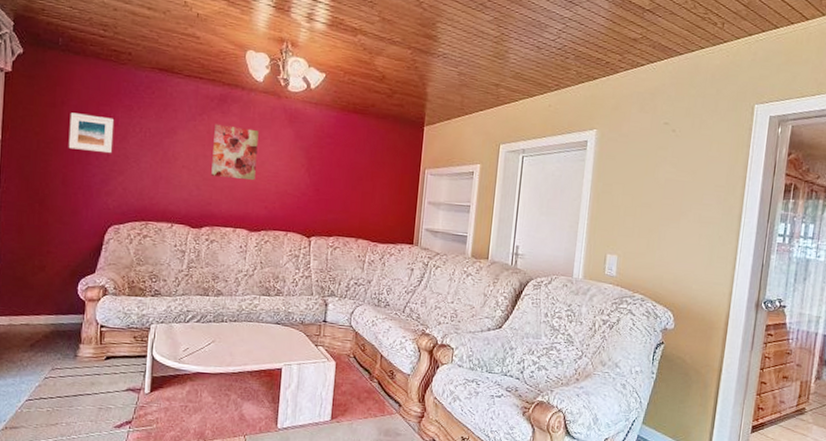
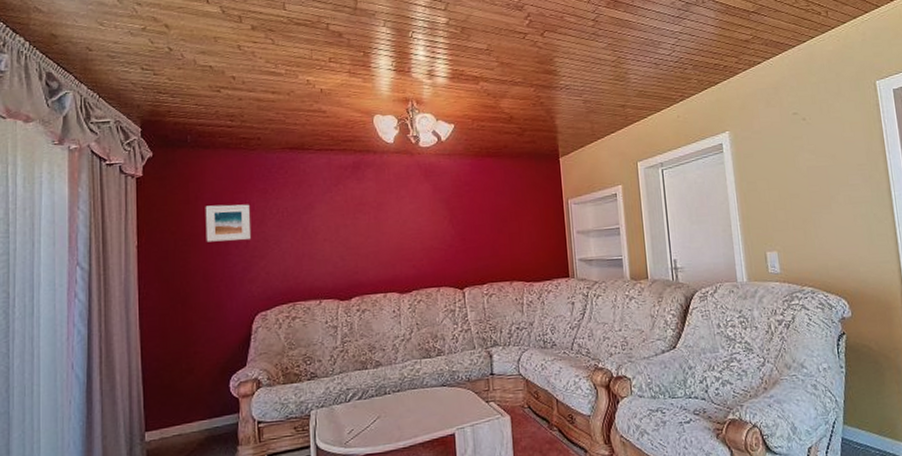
wall art: present [211,124,259,181] -> none [351,190,399,244]

